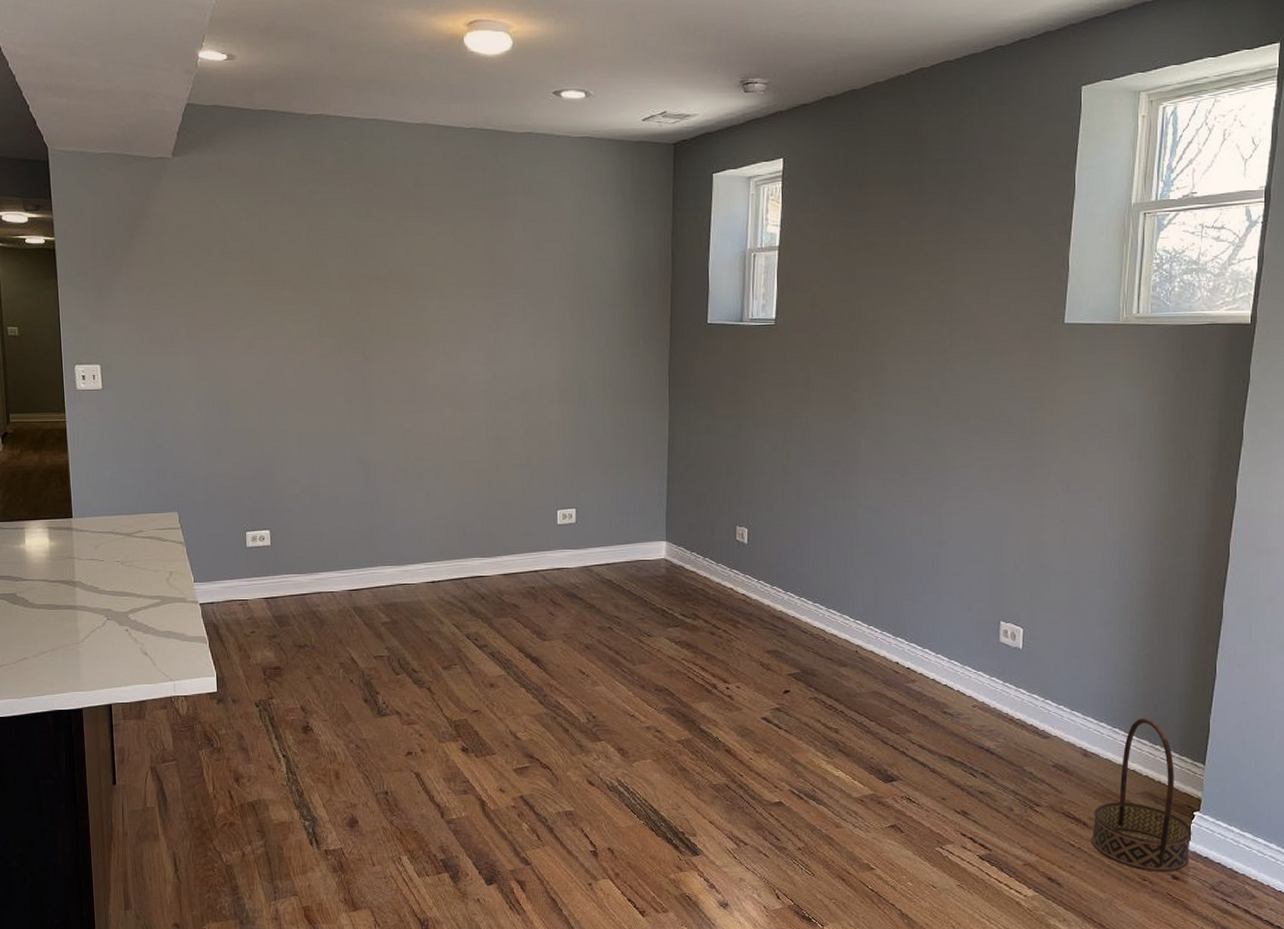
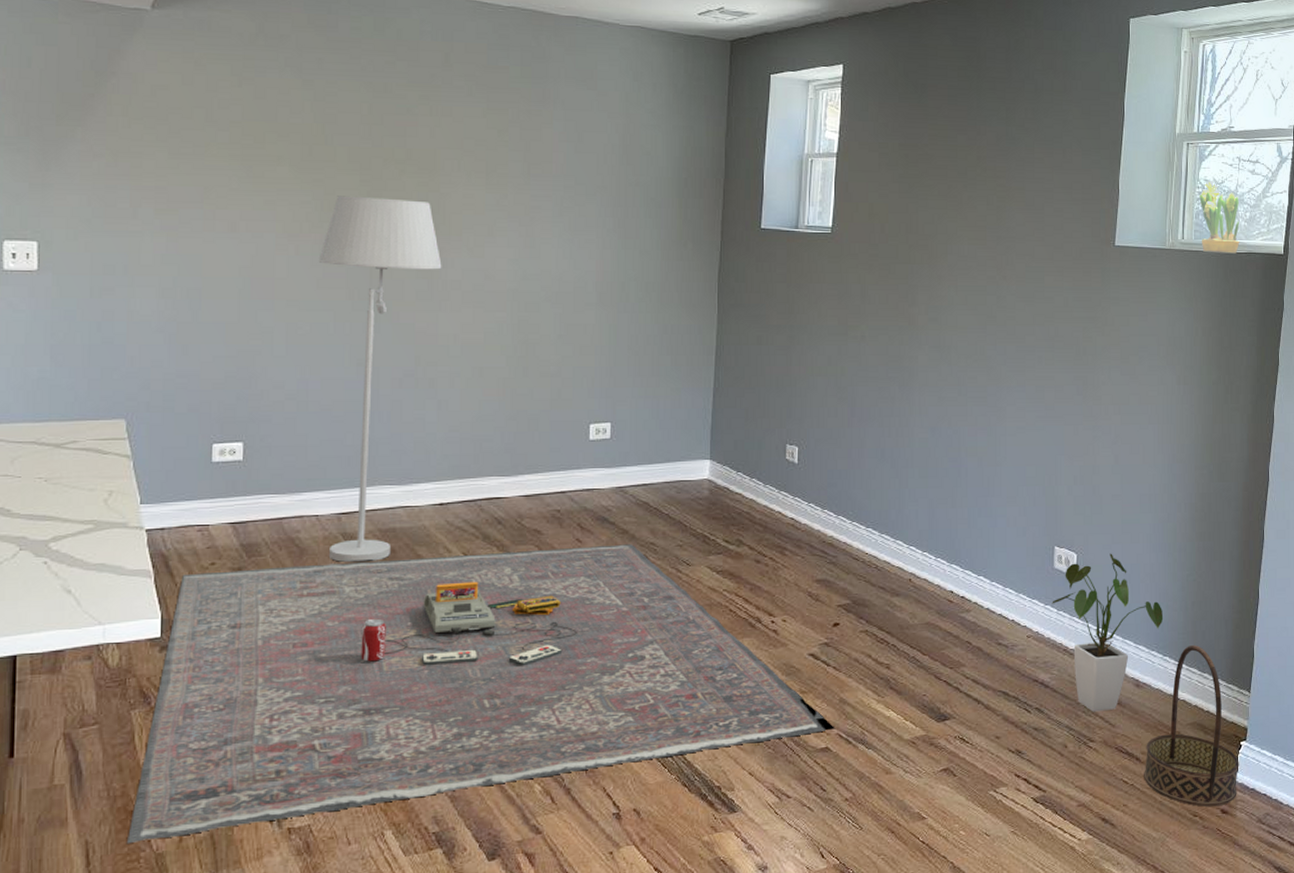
area rug: none [203,617,788,857] -> present [126,544,836,844]
floor lamp: none [320,312,423,632] -> present [318,196,442,563]
house plant: none [997,628,1113,779] -> present [1052,553,1164,712]
potted flower: none [1157,250,1202,326] -> present [1199,180,1240,254]

